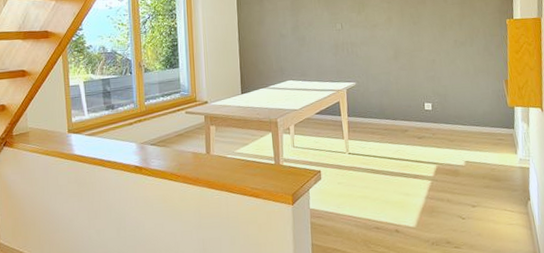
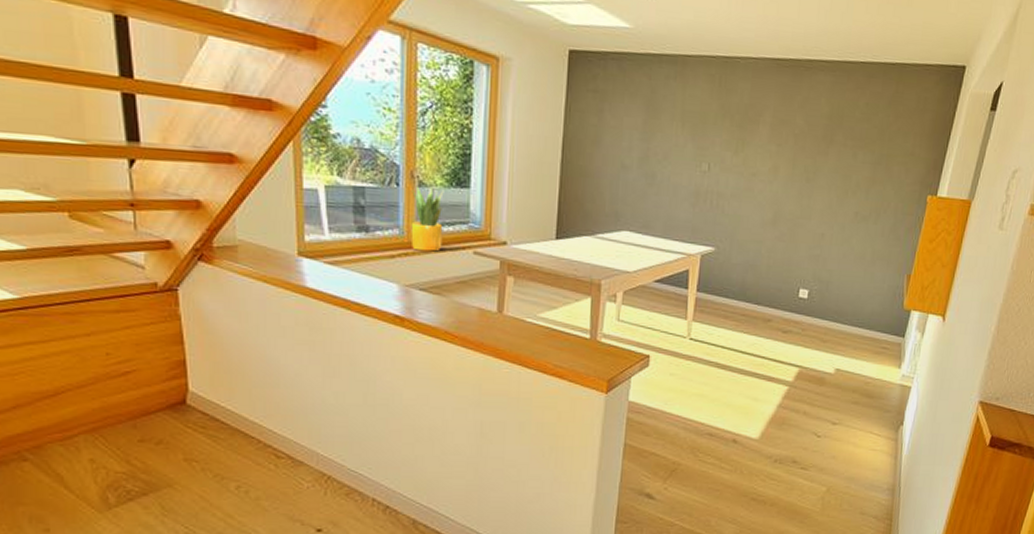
planter: none [140,71,164,117] -> present [410,187,444,252]

